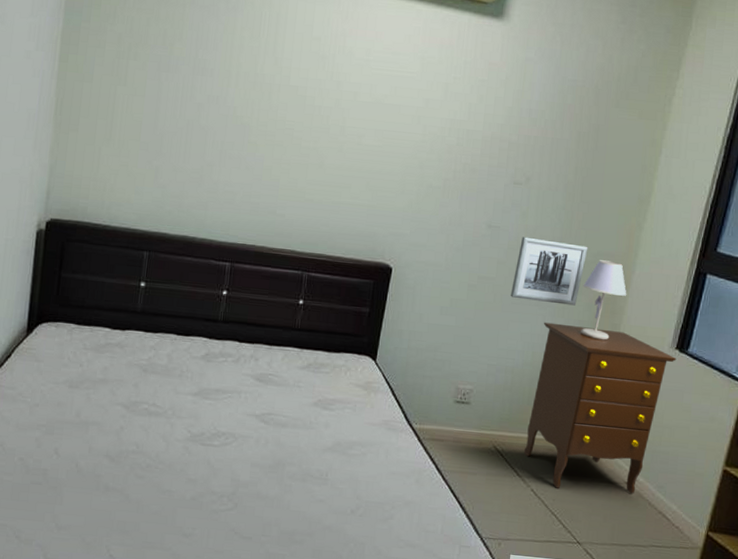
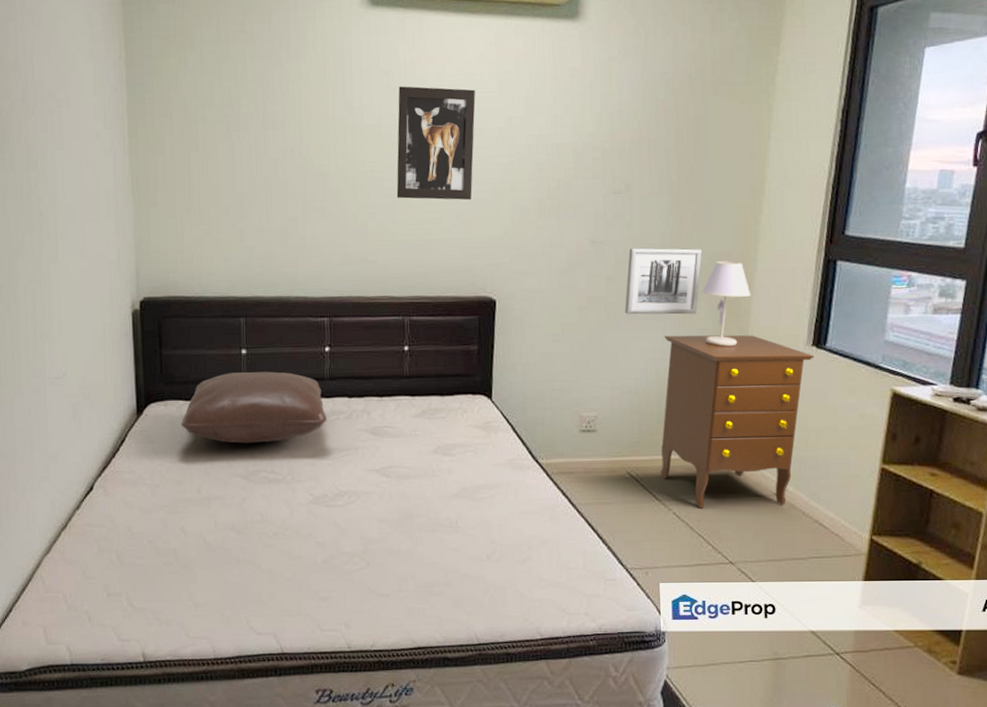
pillow: none [70,303,215,376] -> present [181,371,327,444]
wall art: none [311,54,399,171] -> present [396,86,476,201]

